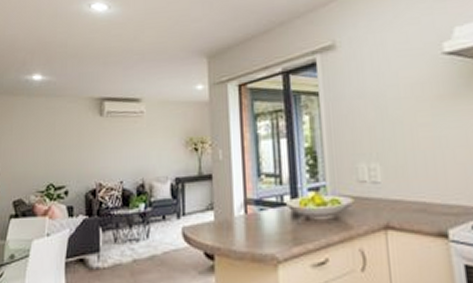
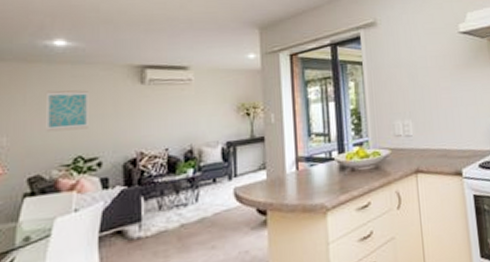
wall art: none [26,121,58,160] -> present [46,90,89,132]

